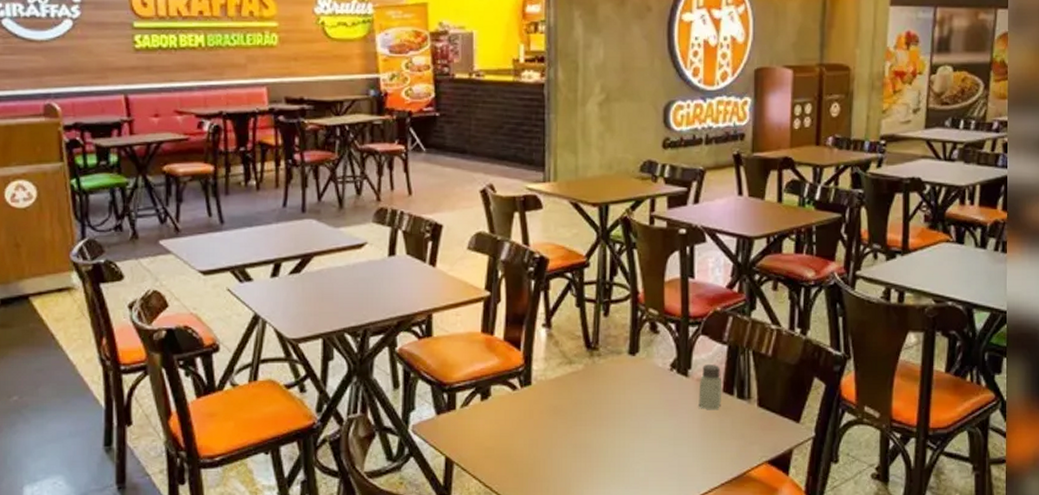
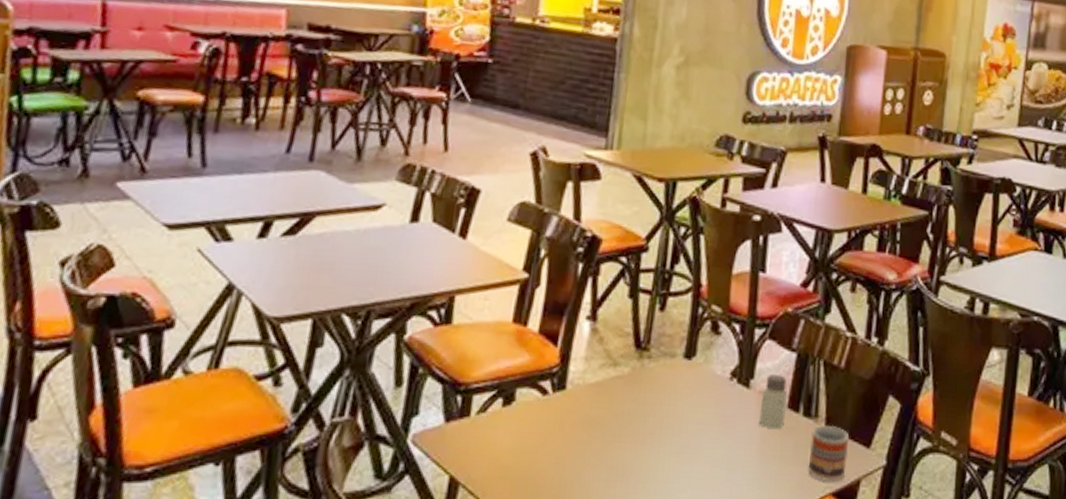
cup: none [745,404,780,451] -> present [808,425,850,481]

